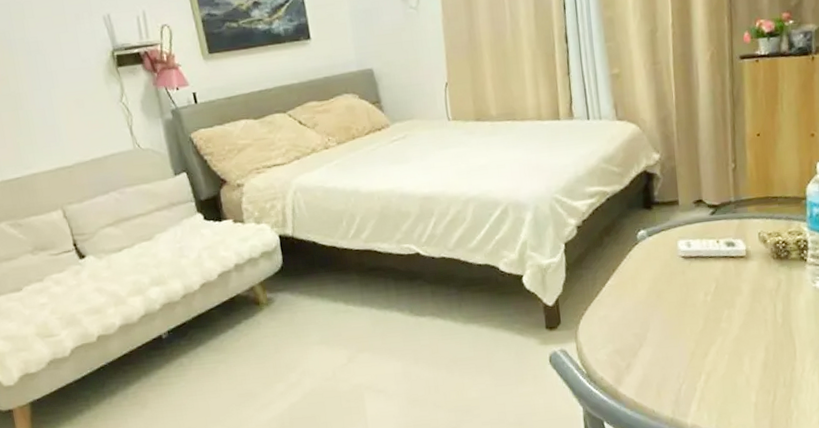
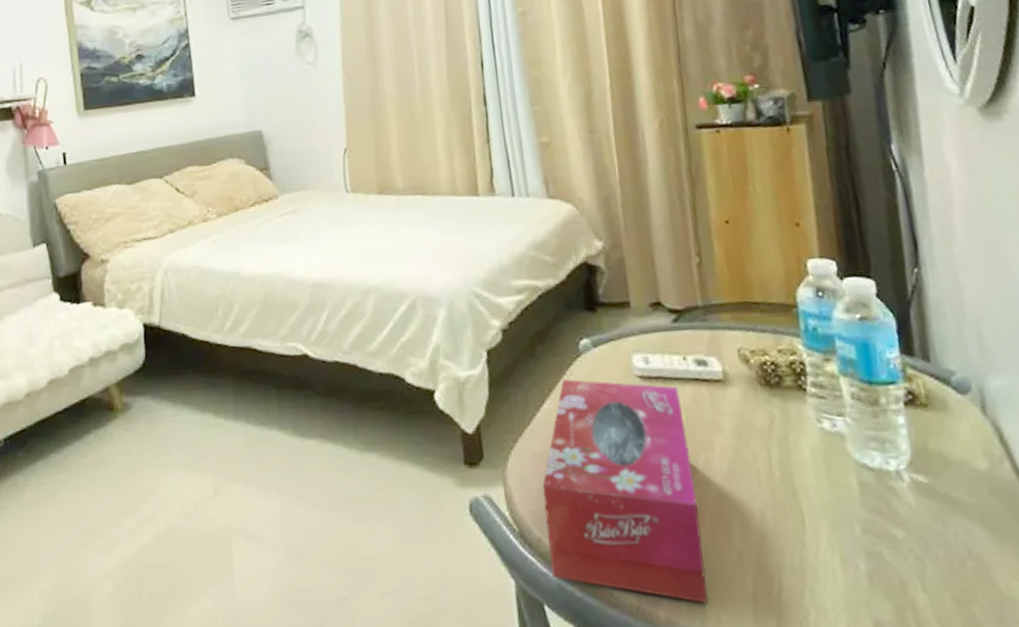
tissue box: none [605,261,723,413] -> present [542,379,708,603]

